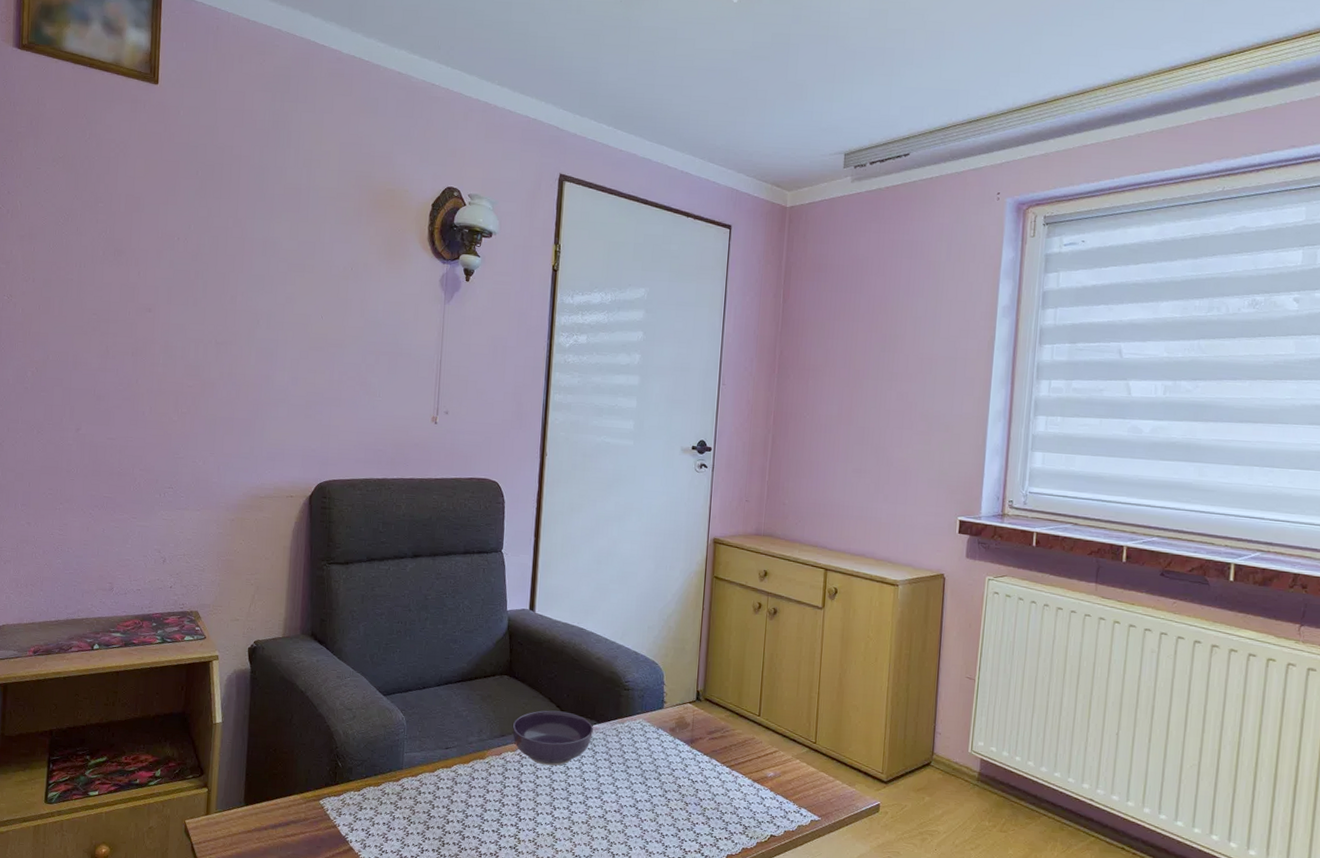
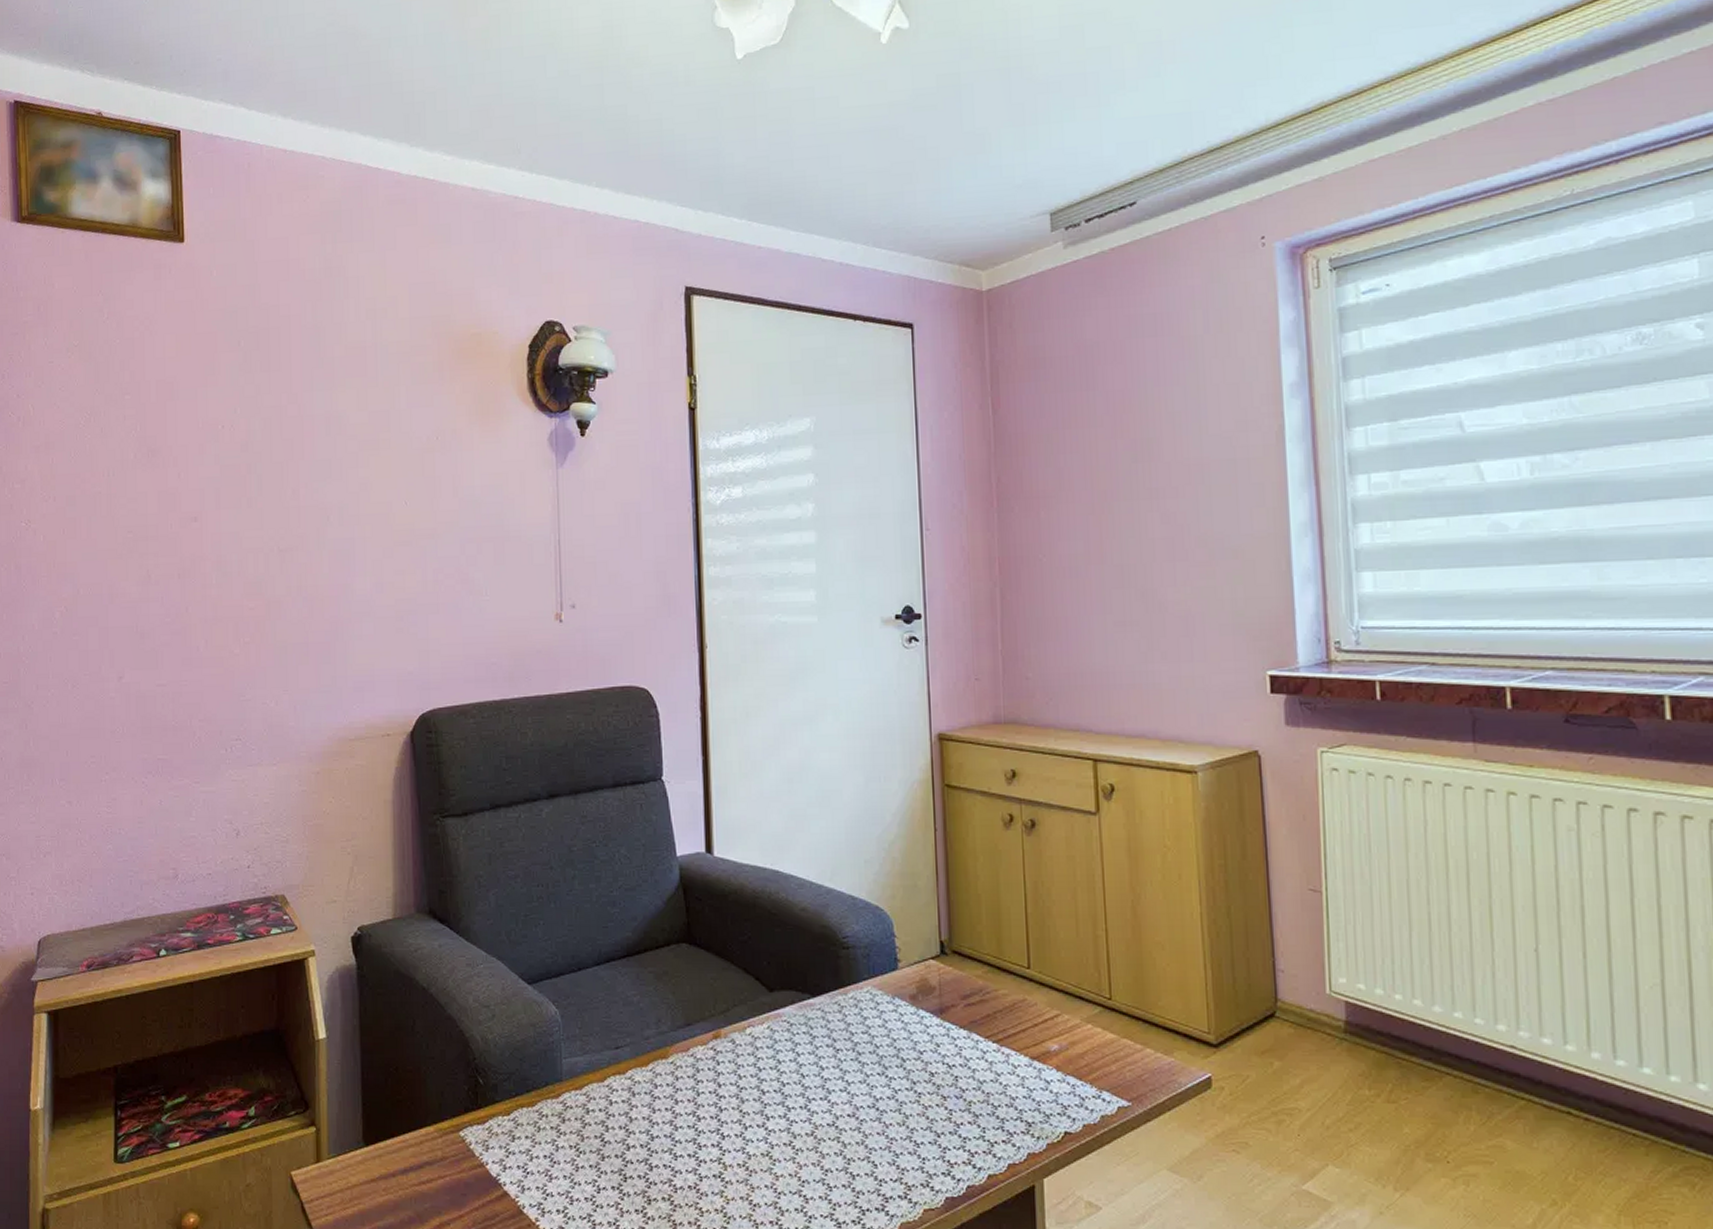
bowl: present [512,710,594,766] -> none [699,985,808,1060]

